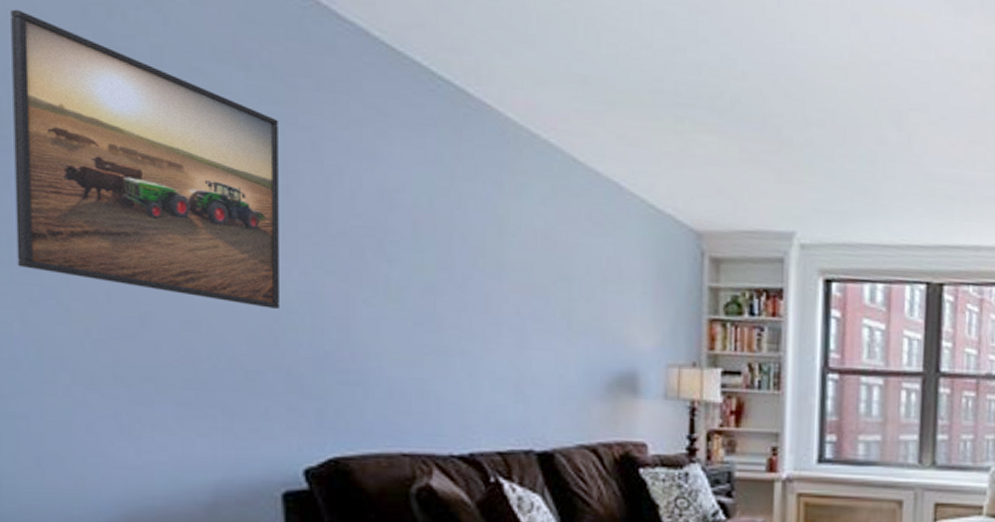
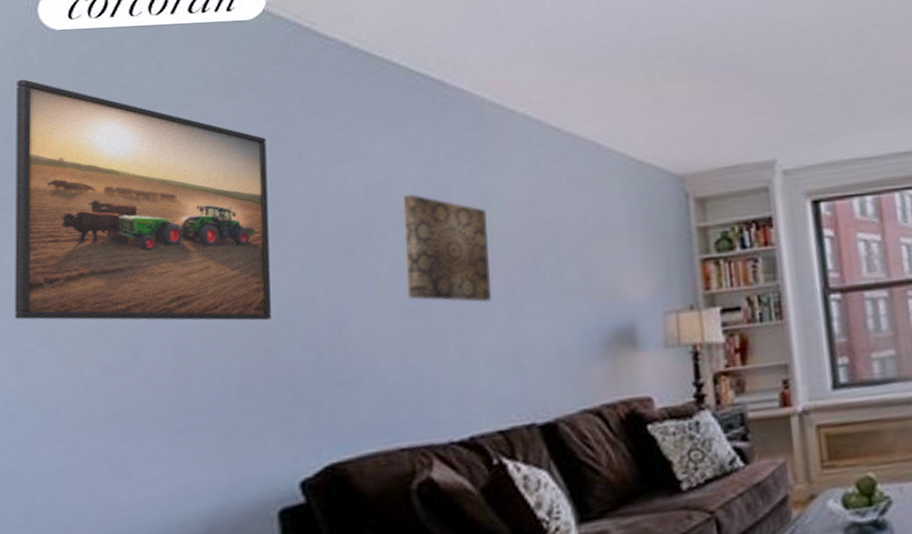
wall art: none [417,205,501,327] -> present [402,195,491,303]

